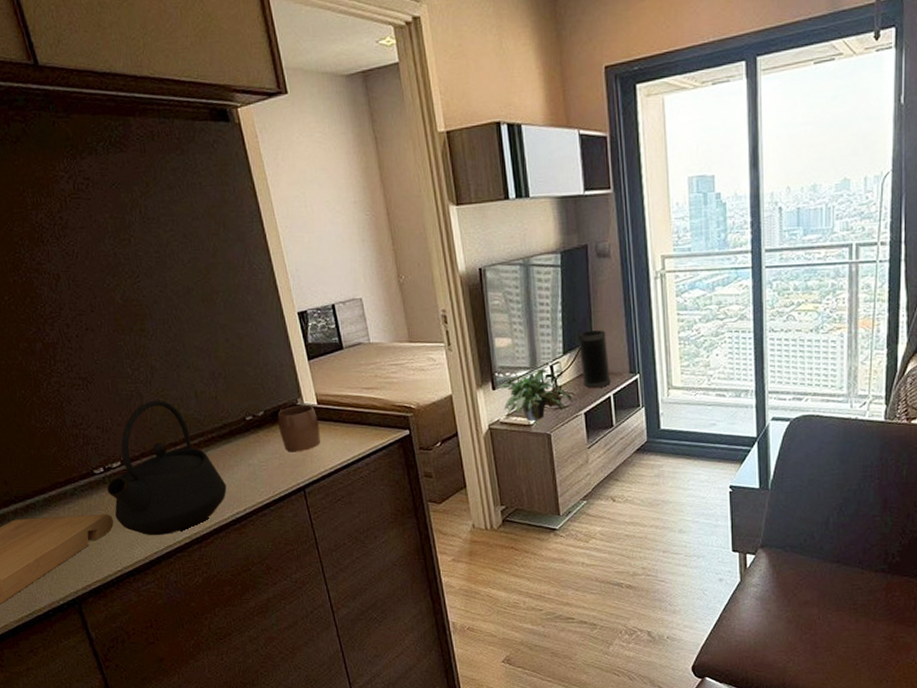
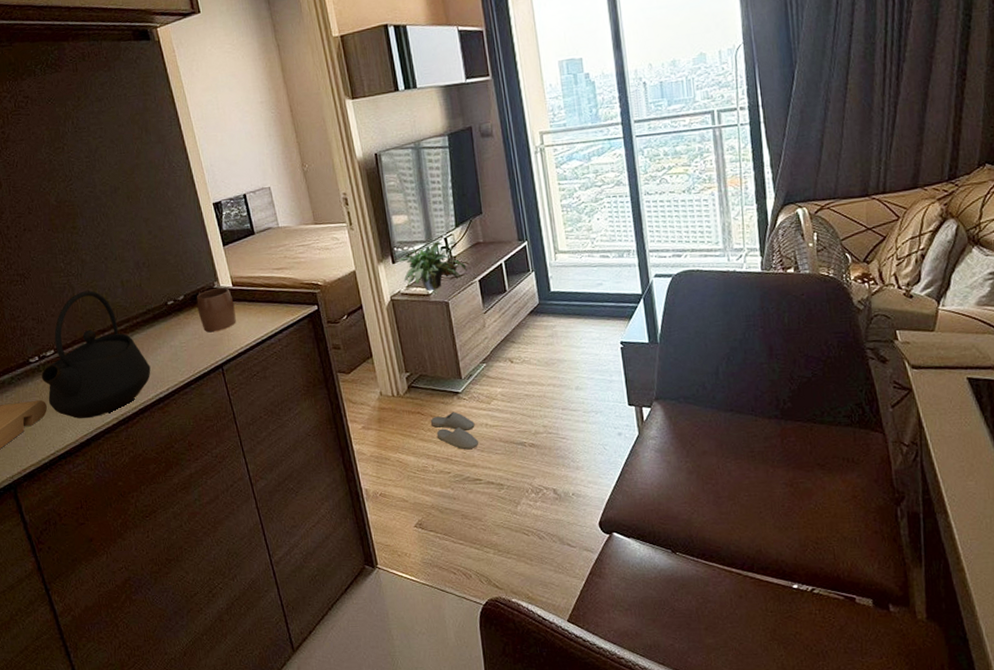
slippers: none [524,548,573,587] -> present [430,412,478,449]
speaker: present [577,330,611,389] -> none [468,203,502,258]

